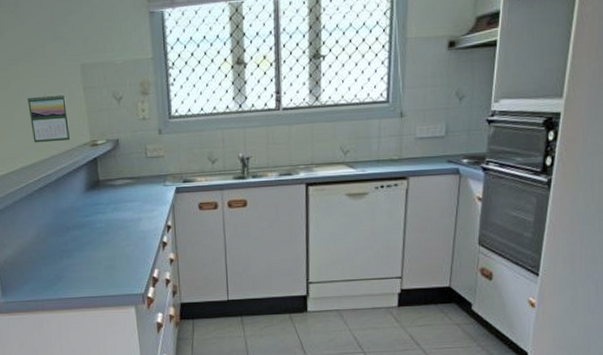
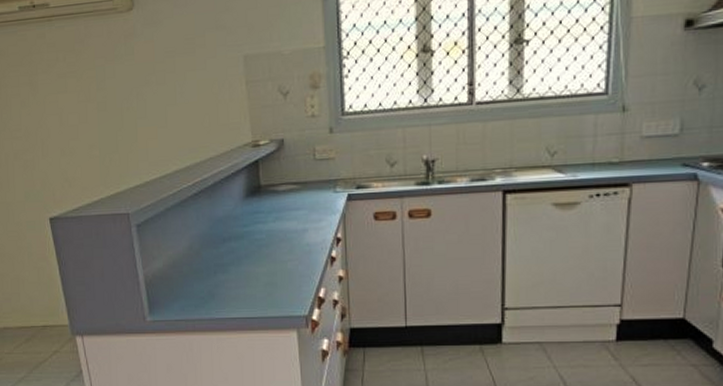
calendar: present [28,93,71,143] -> none [184,88,230,144]

